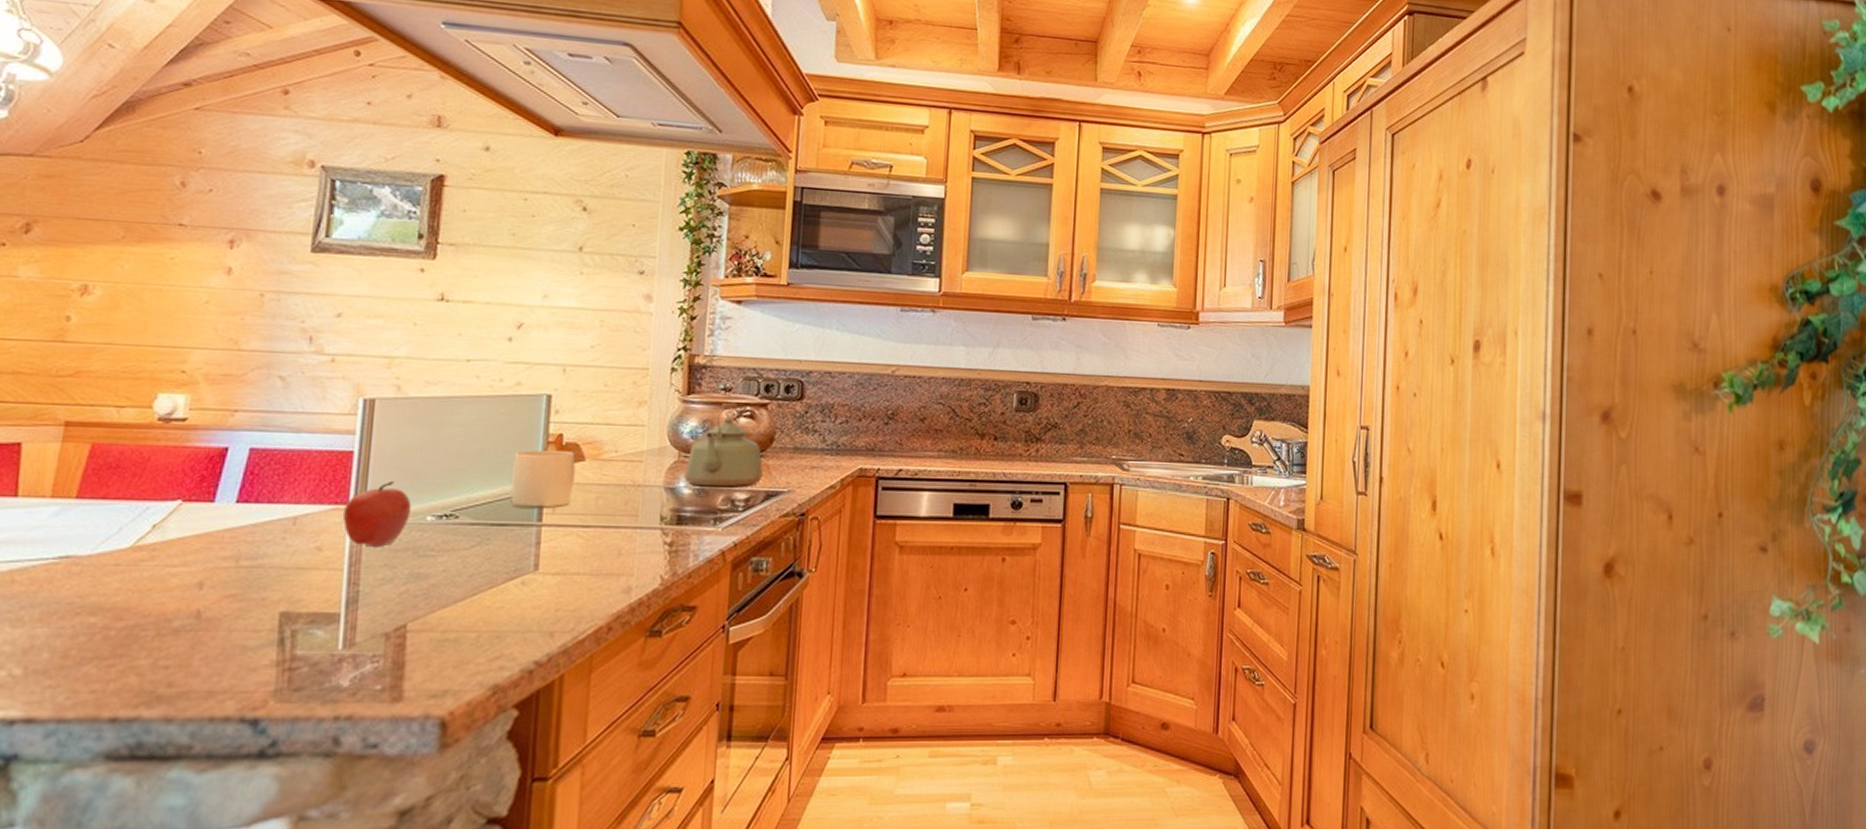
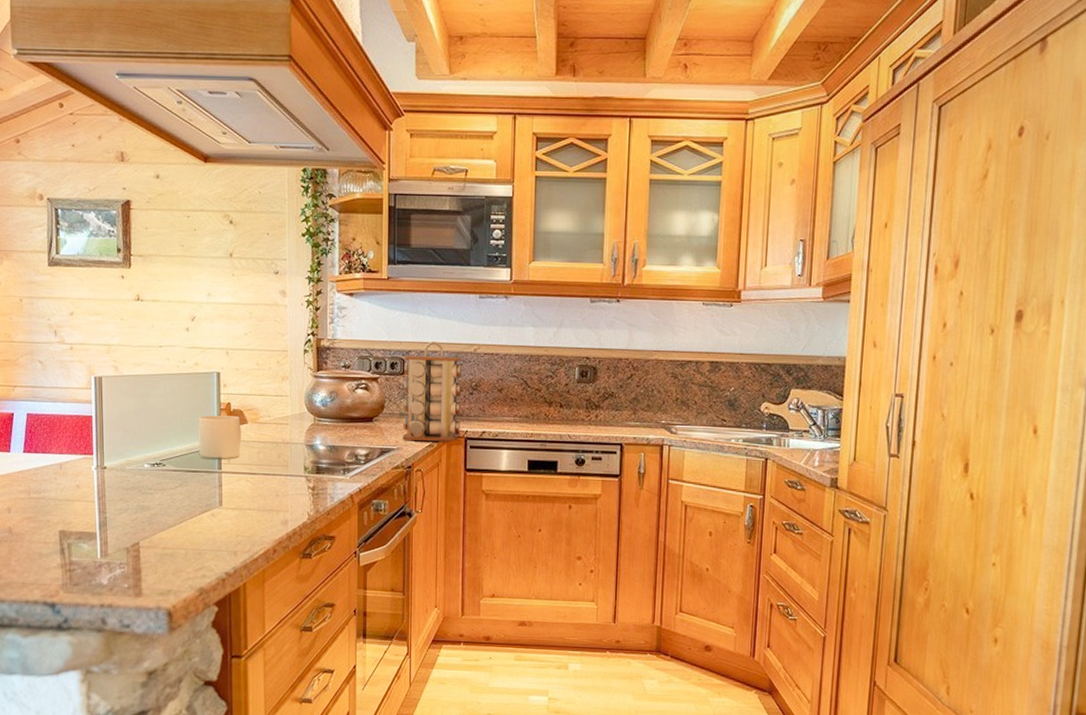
fruit: present [342,480,412,547] -> none [90,437,134,486]
kettle: present [683,402,764,489] -> none [319,377,378,446]
spice rack: none [795,360,877,485] -> present [402,341,463,444]

